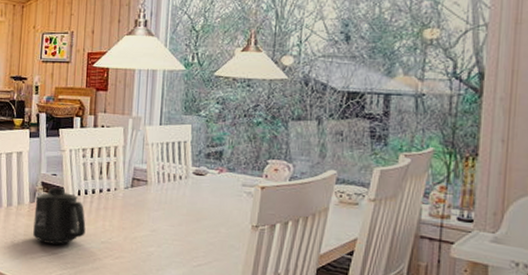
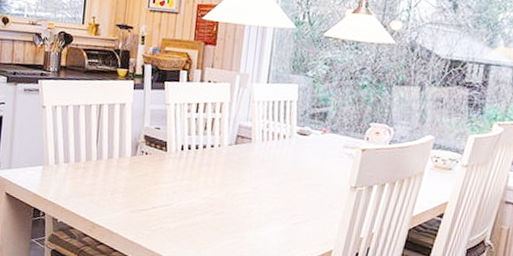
mug: present [33,187,86,244] -> none [134,141,188,199]

